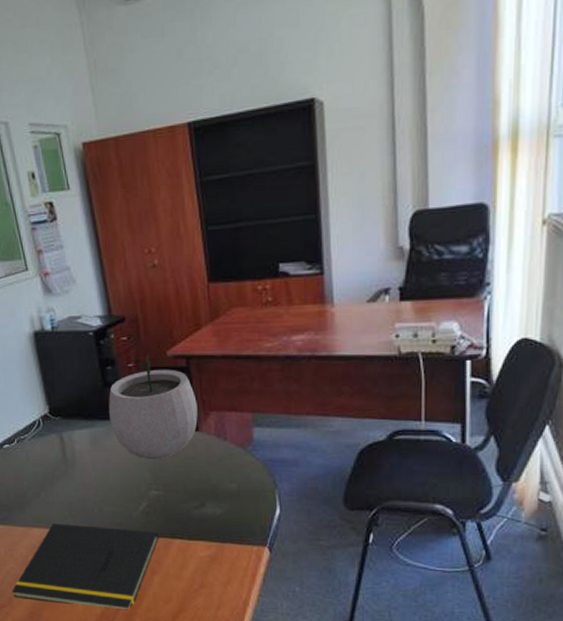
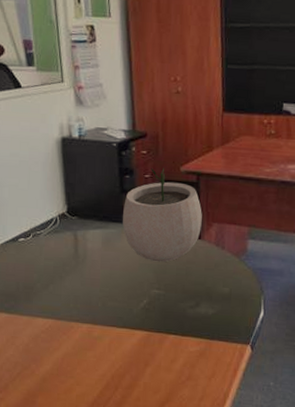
notepad: present [11,523,160,609] -> none [8,314,156,398]

